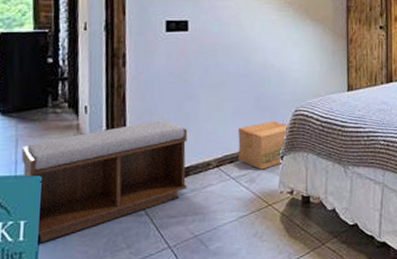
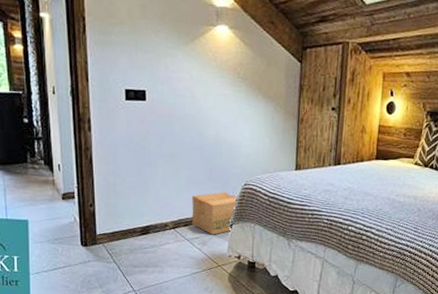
bench: present [21,120,188,243] -> none [9,183,148,275]

